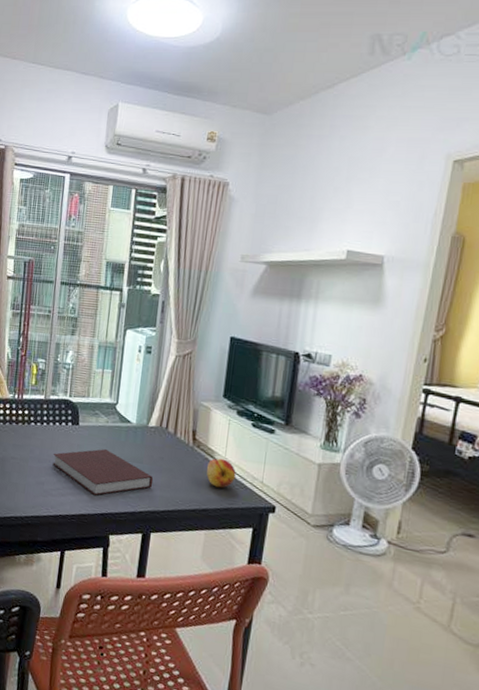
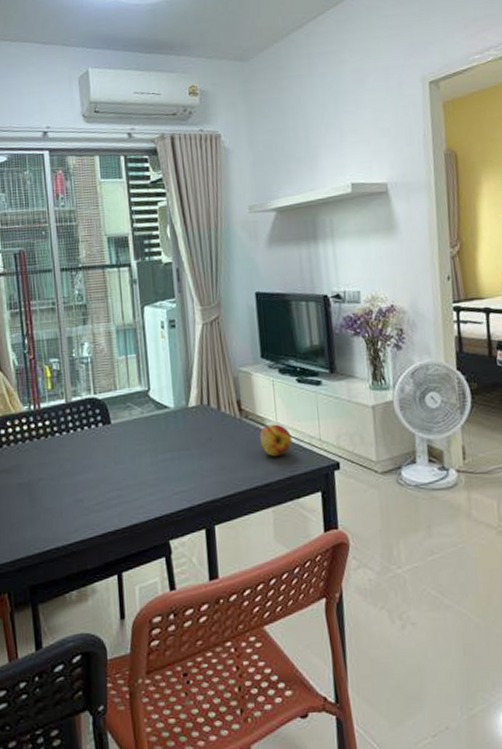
notebook: present [52,448,154,496] -> none [87,443,206,499]

